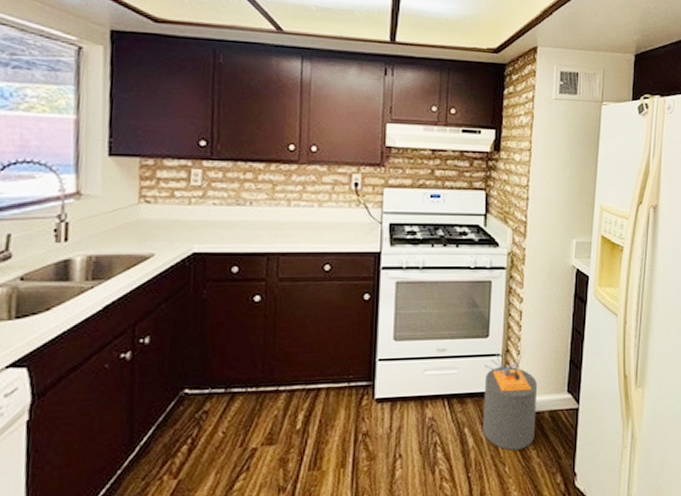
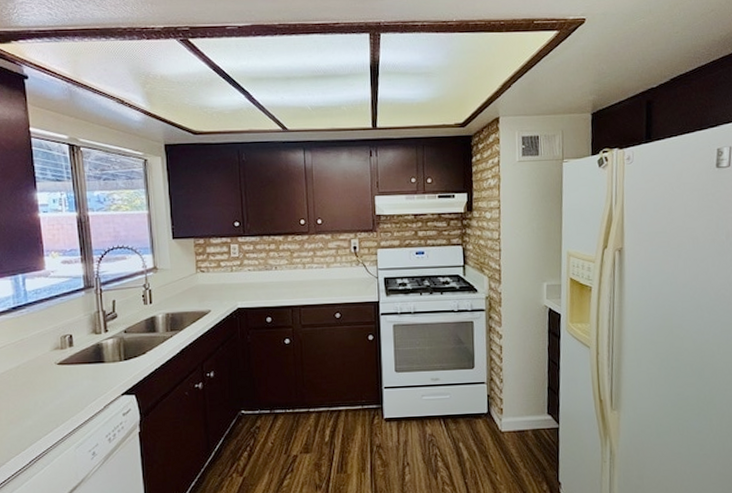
trash can: present [483,354,538,450] -> none [472,382,521,462]

